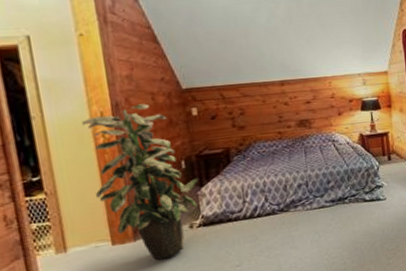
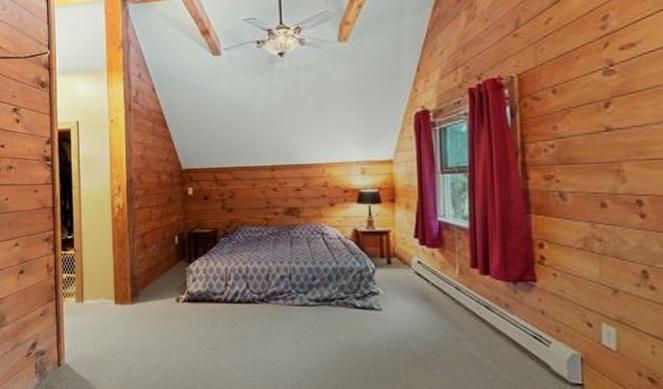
indoor plant: present [82,104,199,260] -> none [105,181,188,327]

